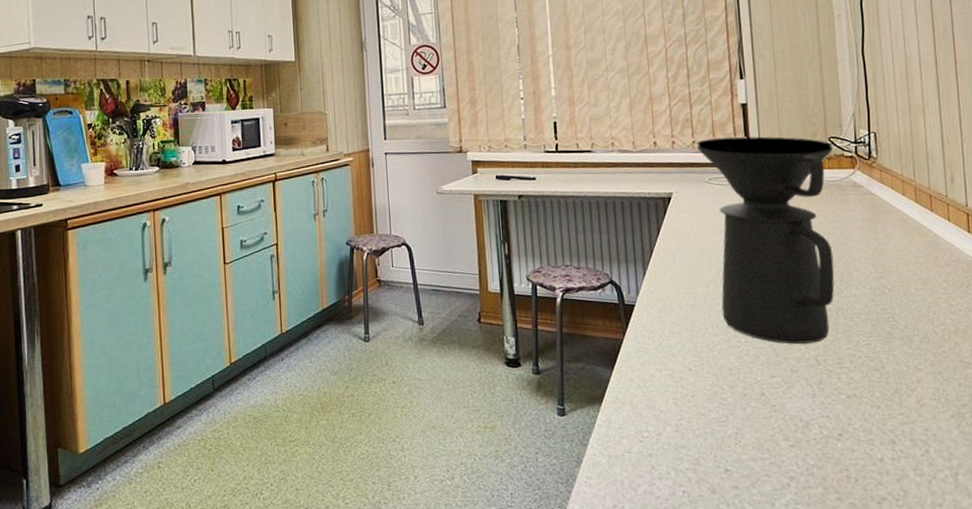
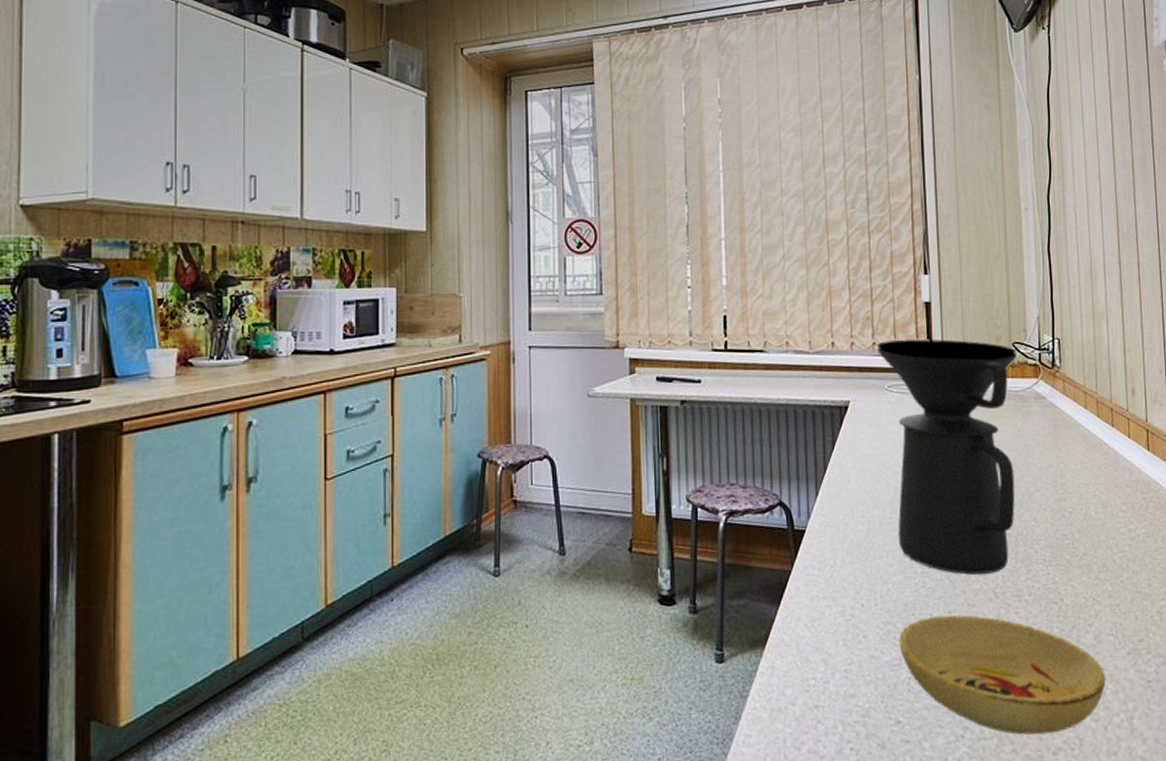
bowl: none [725,379,929,486] -> present [899,615,1106,735]

